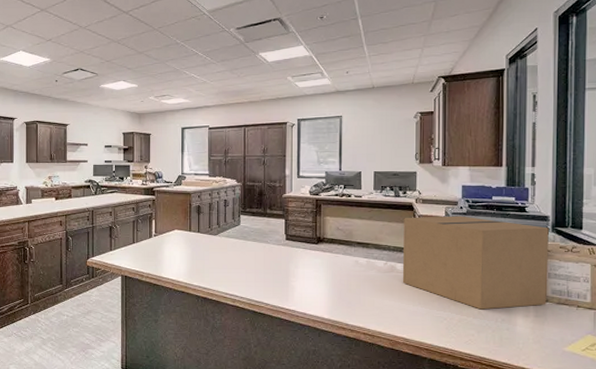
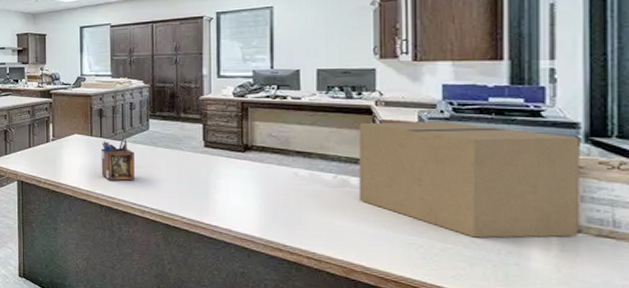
desk organizer: none [198,233,227,273] -> present [101,138,135,181]

